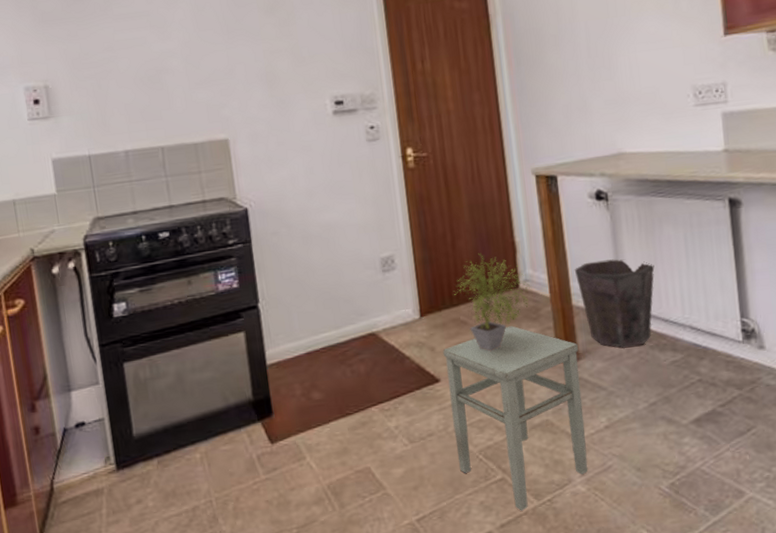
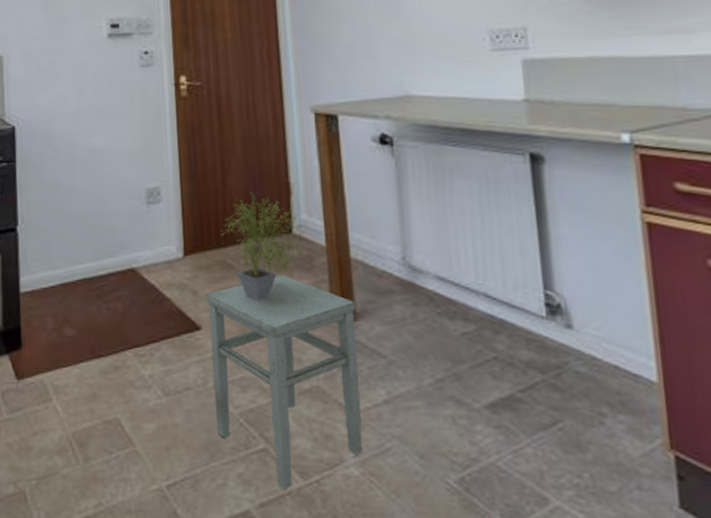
waste bin: present [574,259,655,348] -> none [353,210,444,311]

